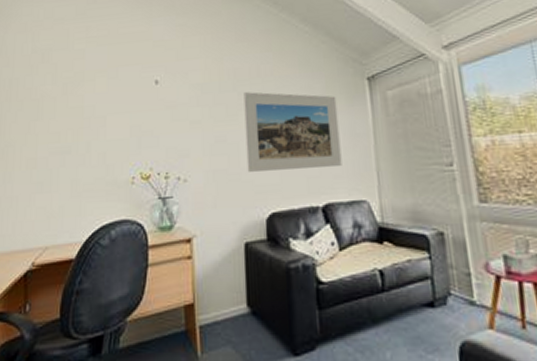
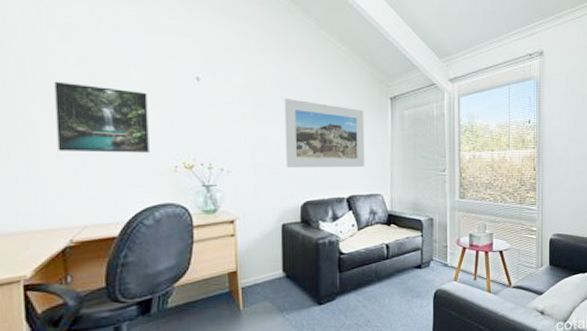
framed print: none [30,100,110,168] -> present [54,81,149,153]

